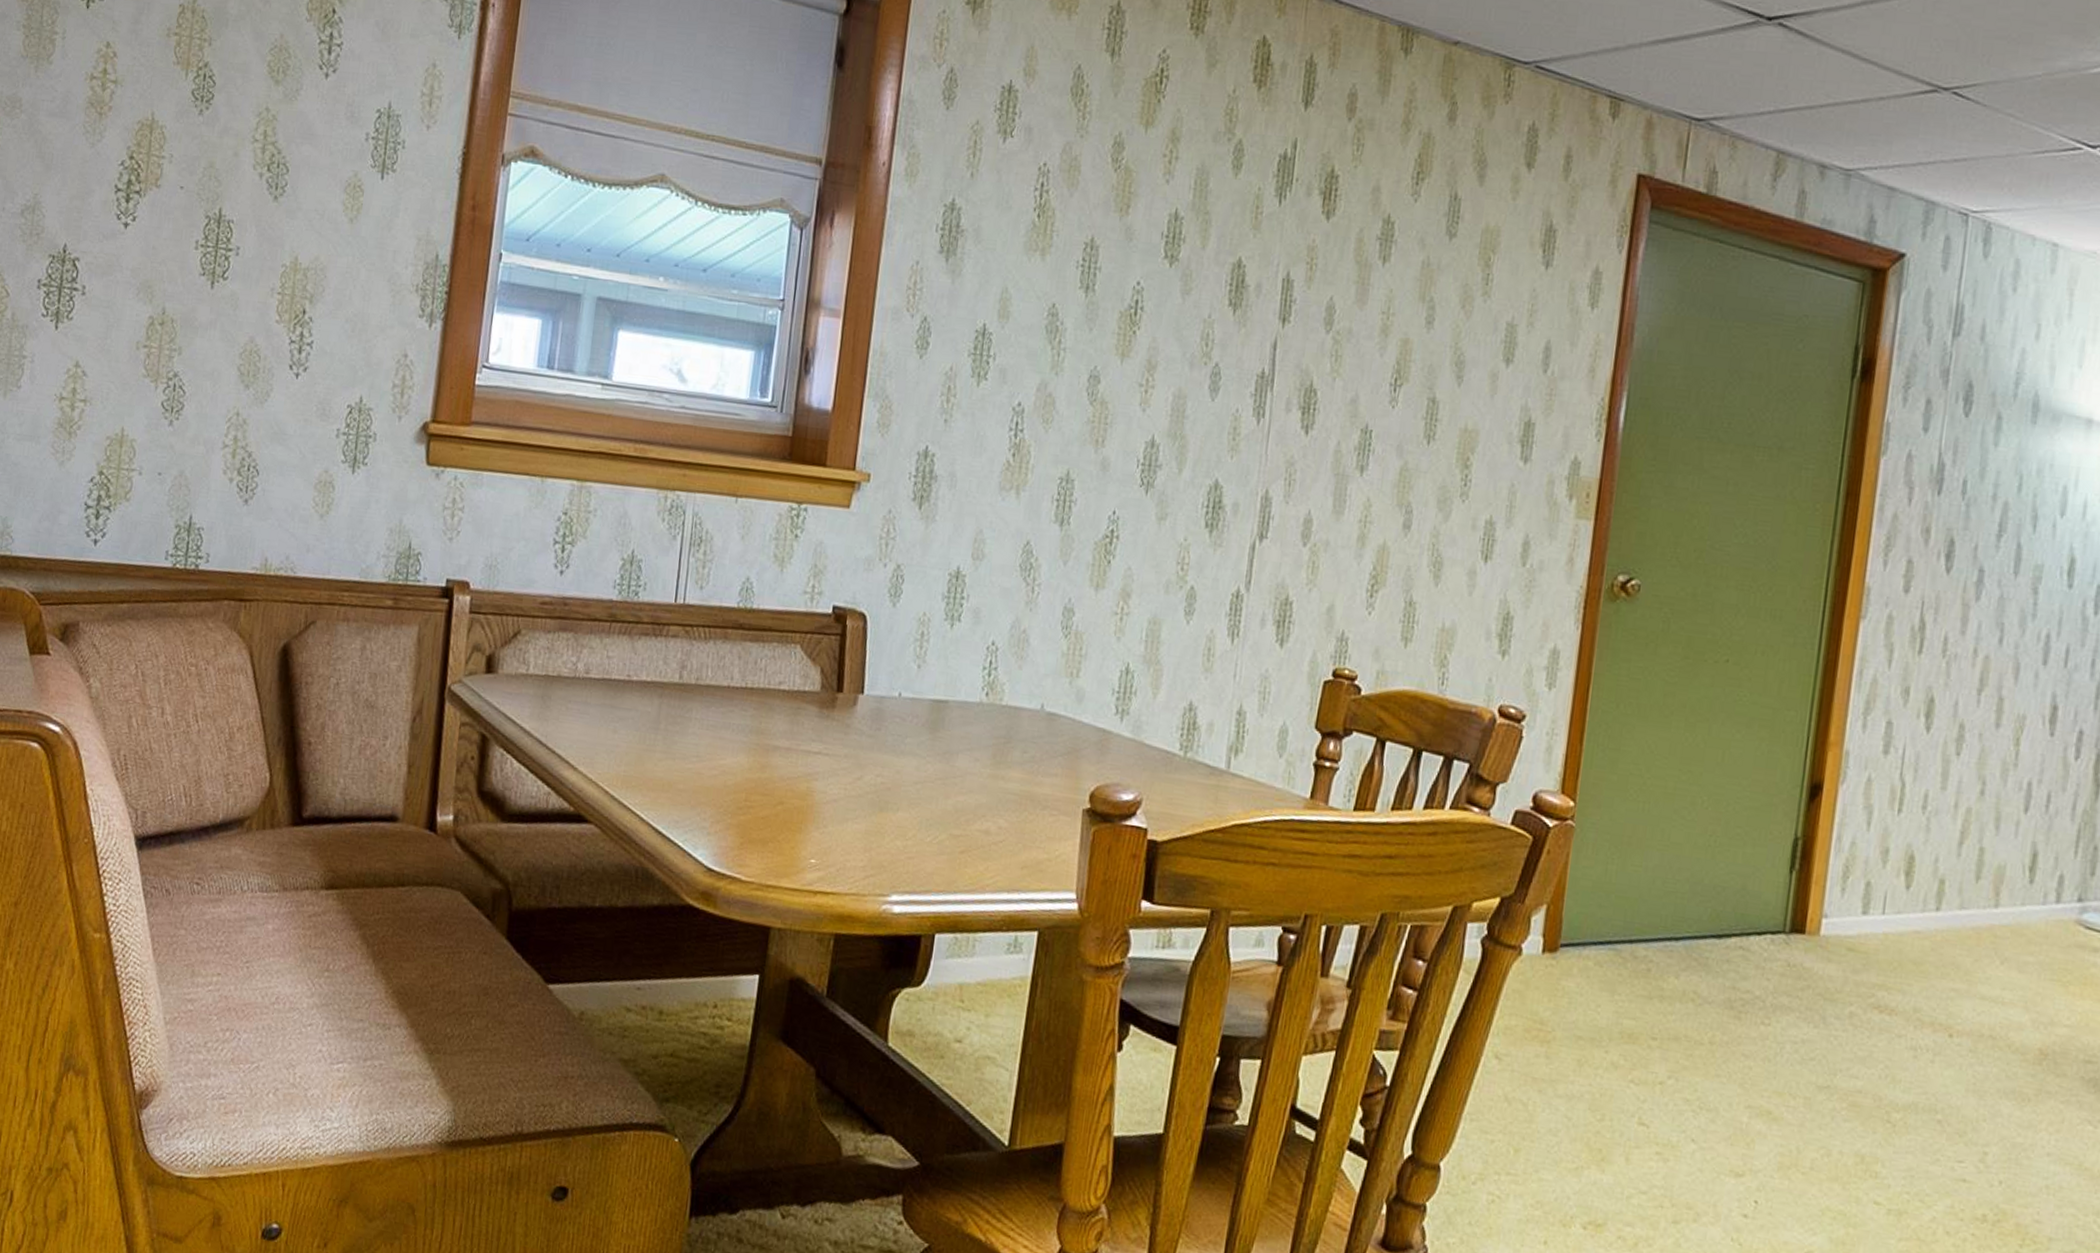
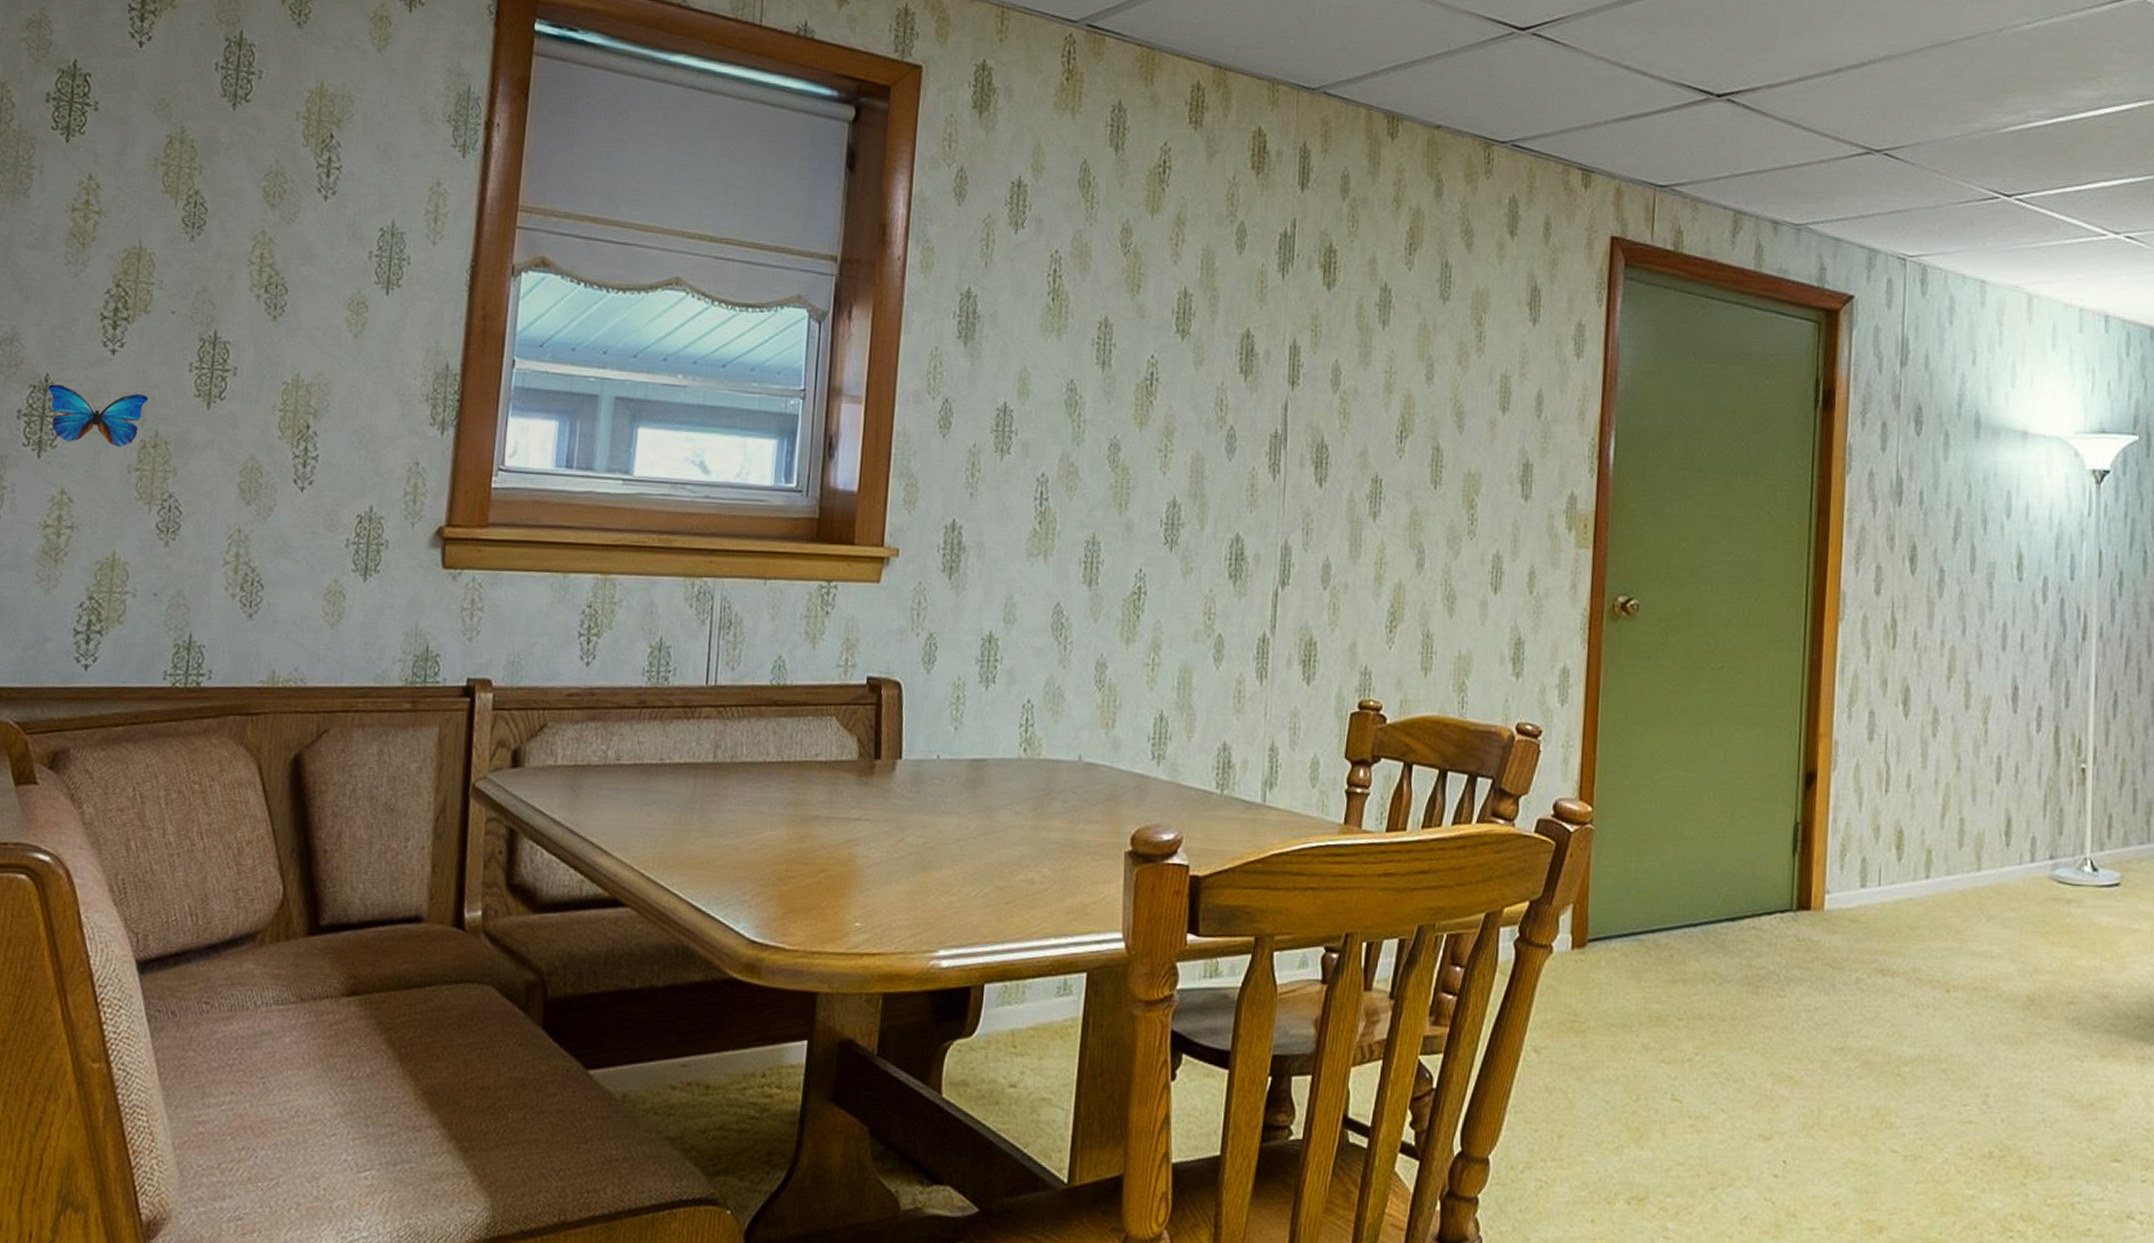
butterfly: none [66,255,157,324] -> present [48,384,149,448]

